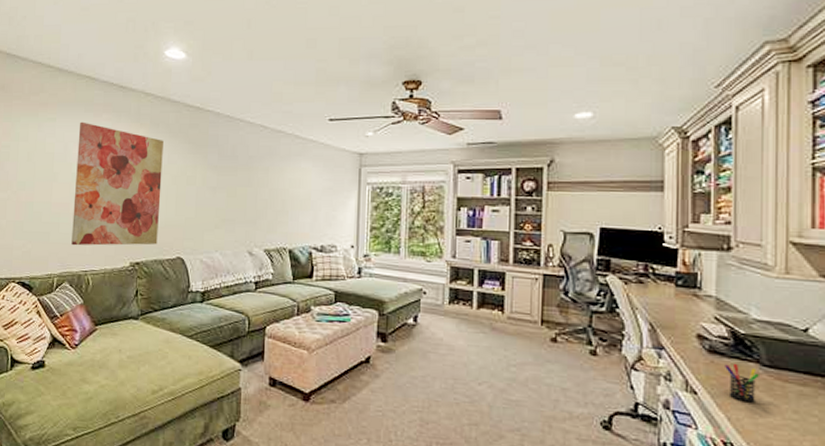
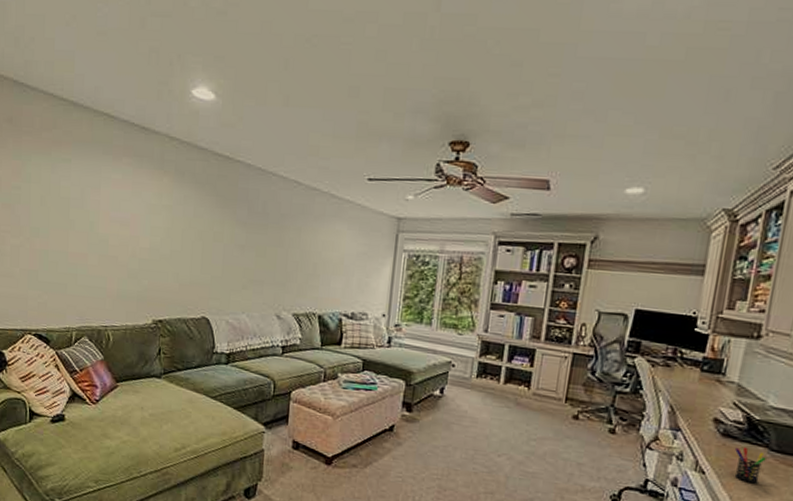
wall art: present [71,121,164,246] -> none [90,165,189,303]

